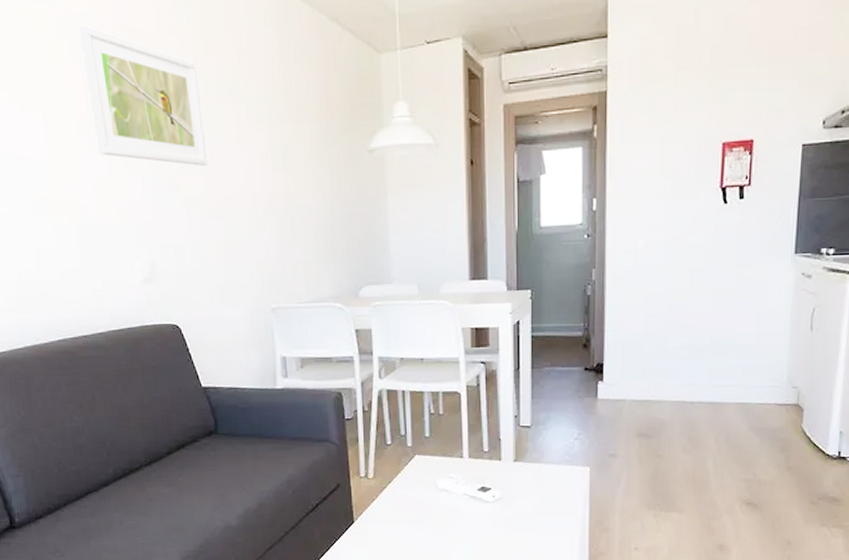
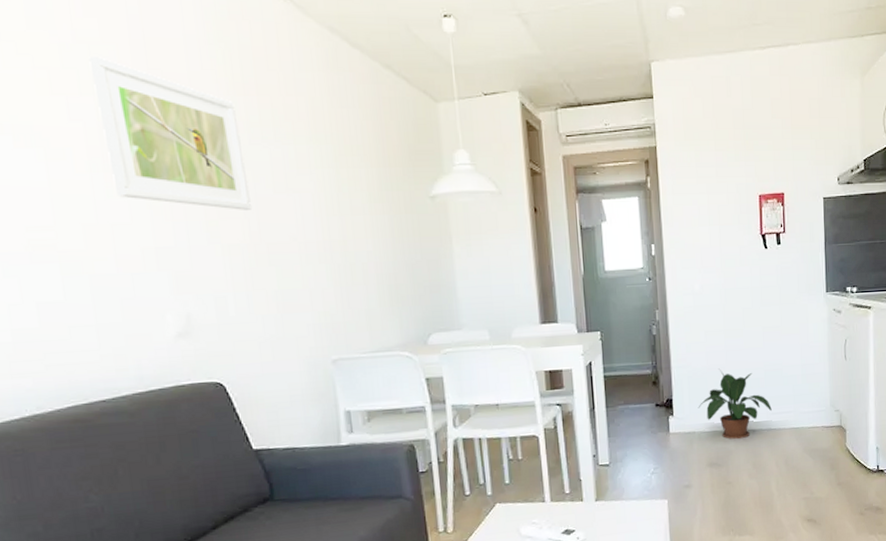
potted plant: none [631,334,716,411] -> present [698,368,772,440]

